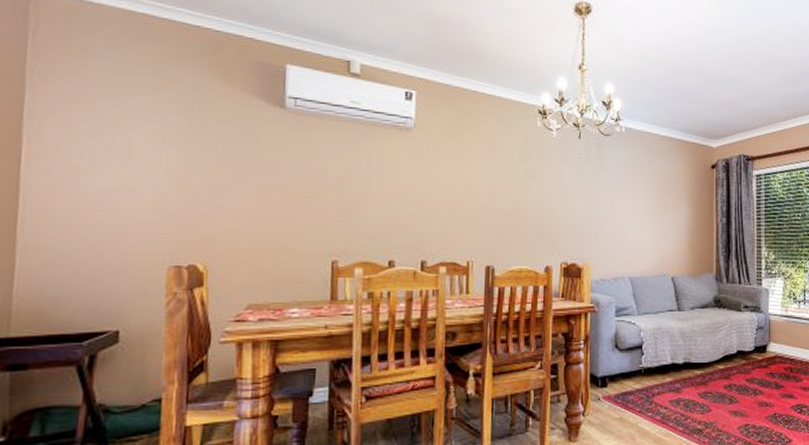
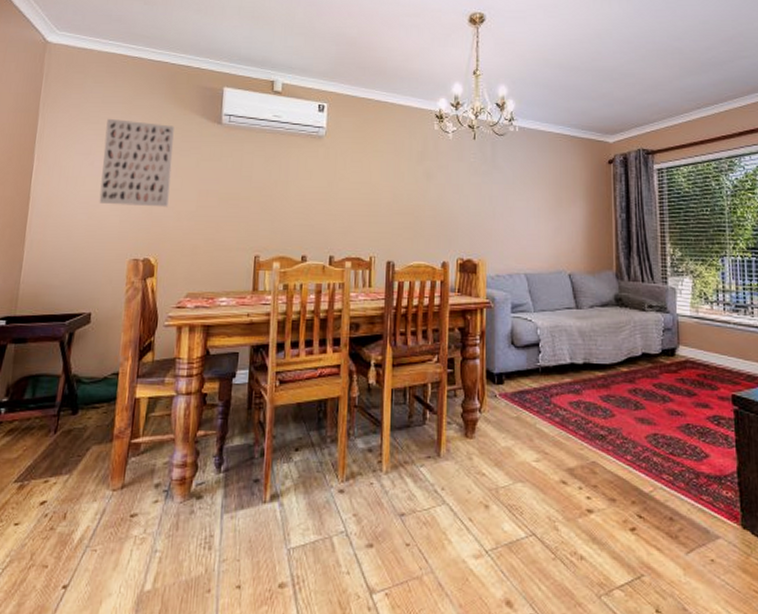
wall art: none [122,93,223,205] -> present [99,118,174,207]

